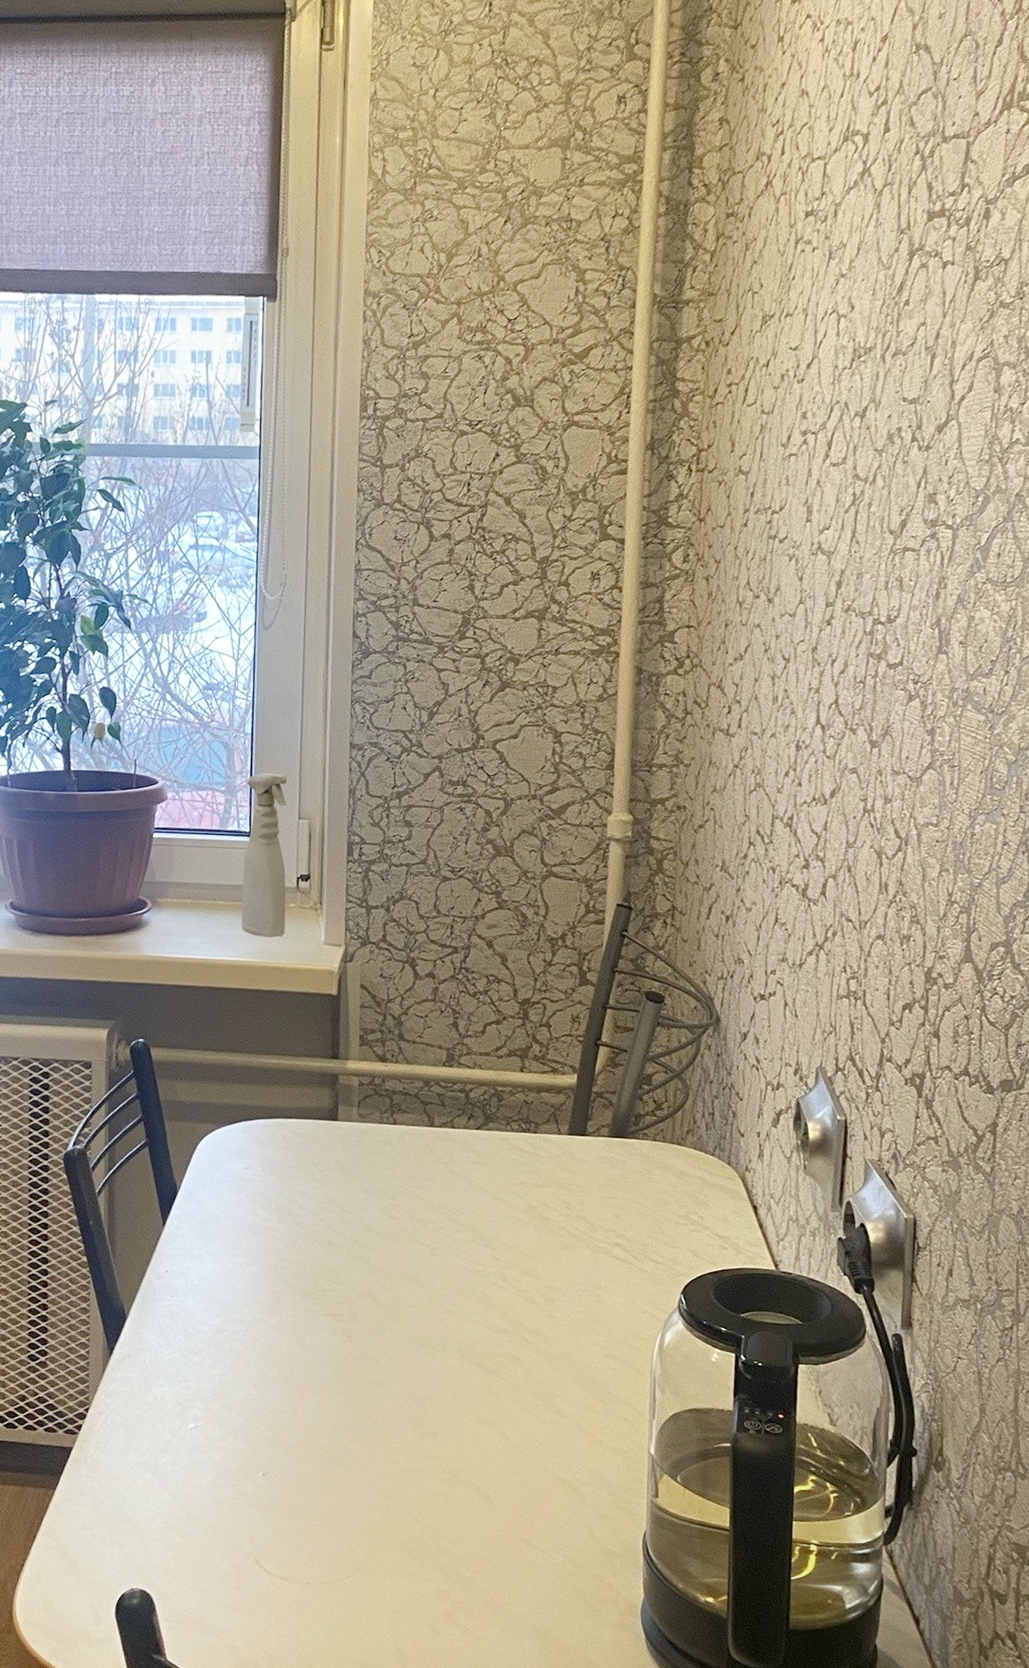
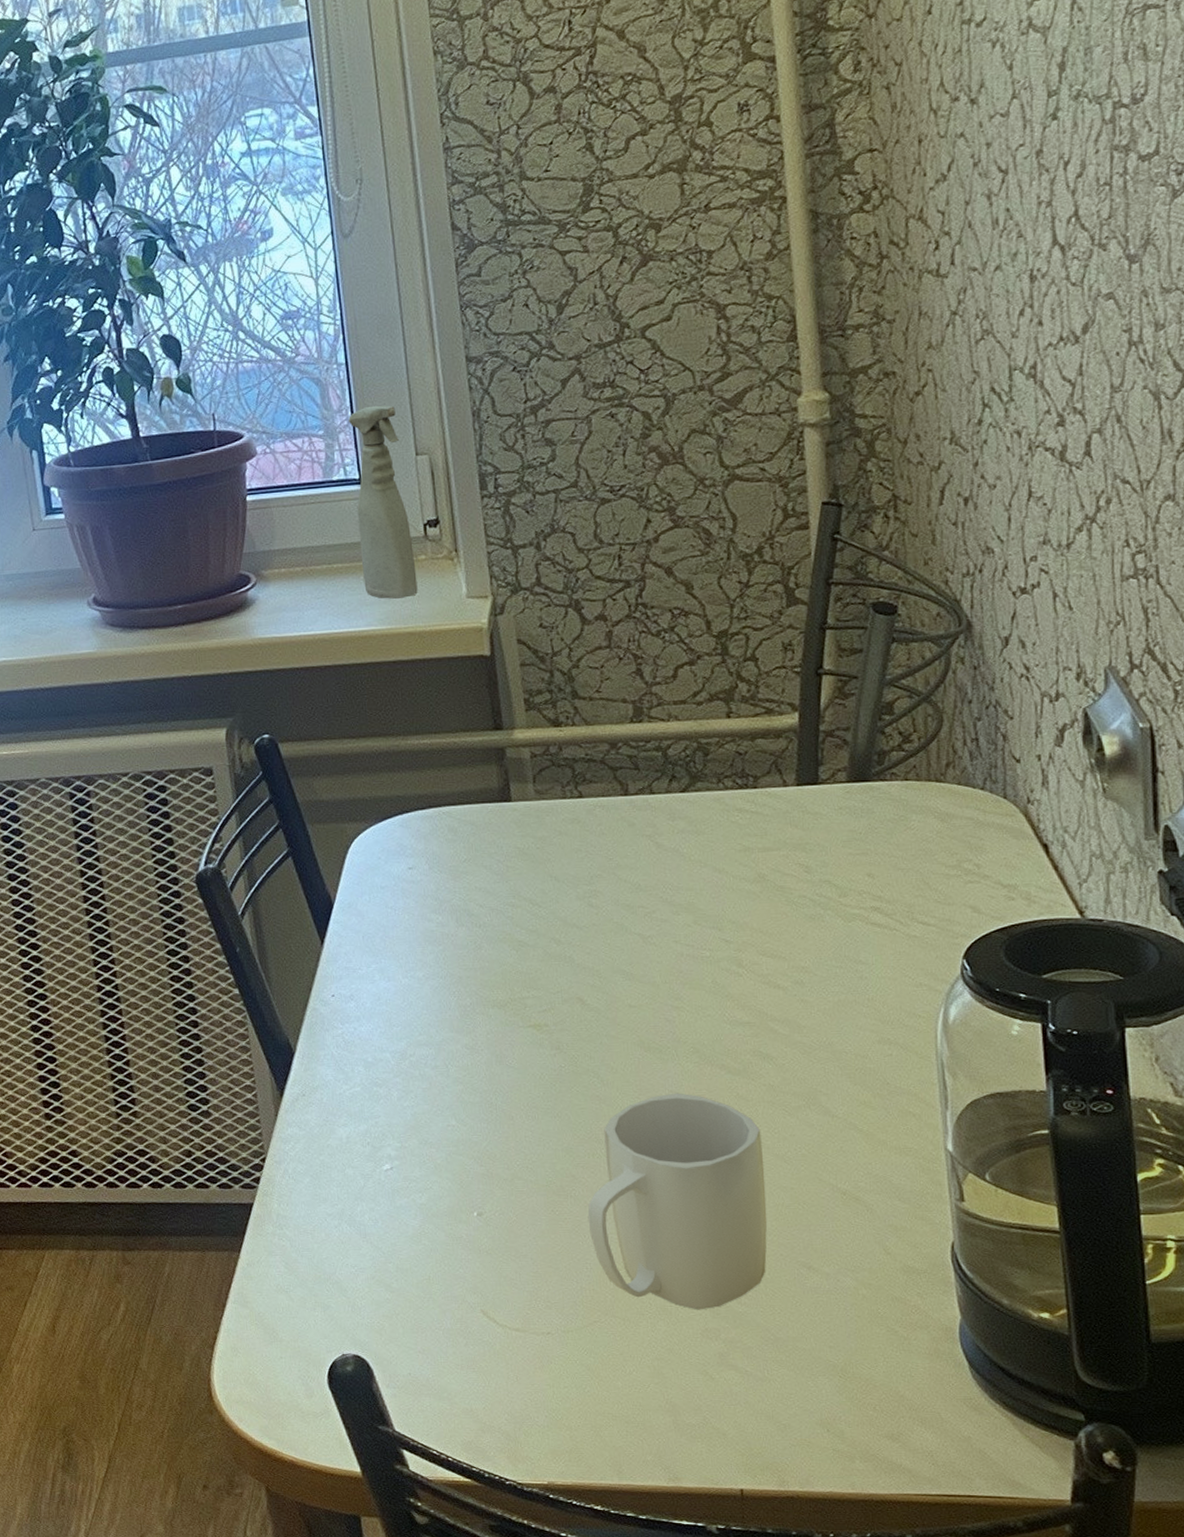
mug: none [353,1384,504,1573] -> present [587,1093,768,1310]

